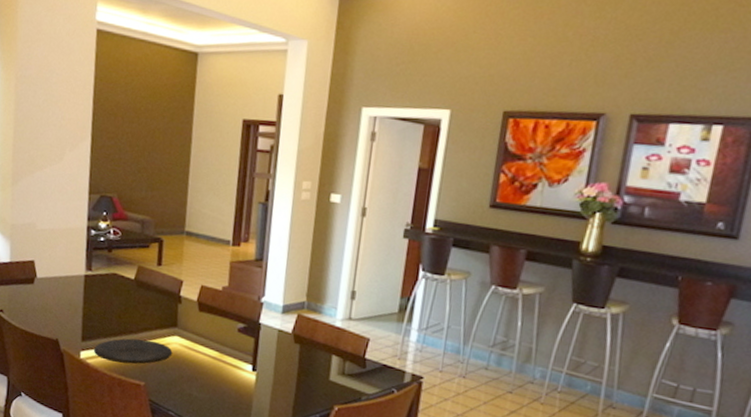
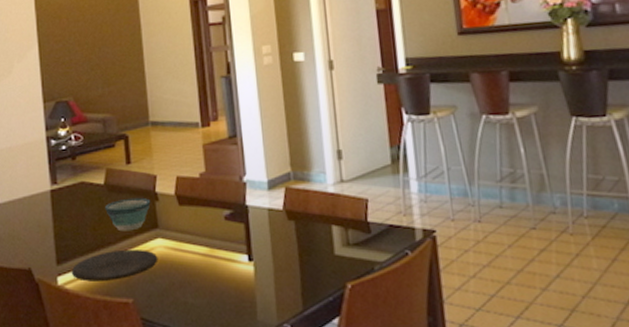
bowl: none [132,295,174,325] -> present [105,197,151,232]

